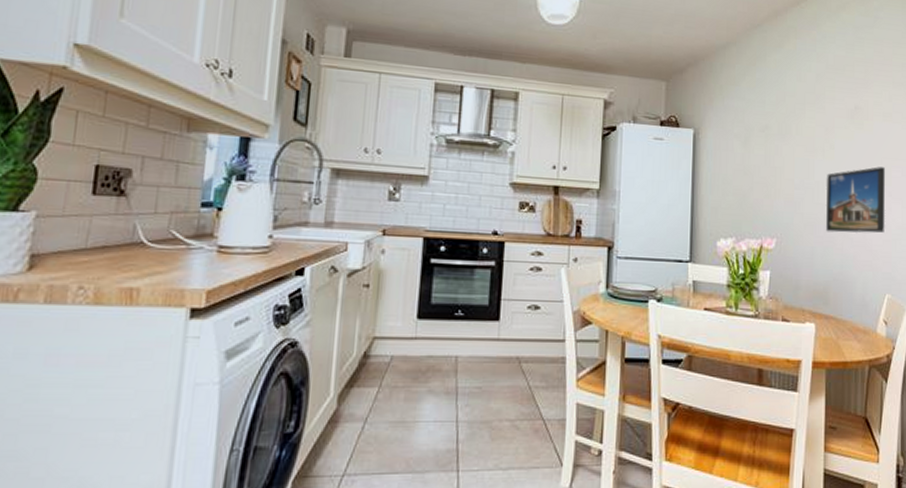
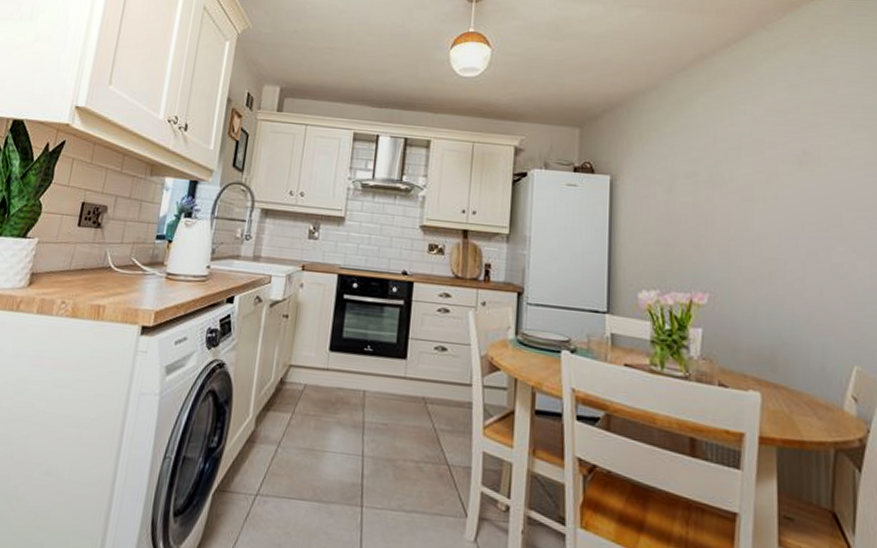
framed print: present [825,166,885,233] -> none [769,218,849,294]

